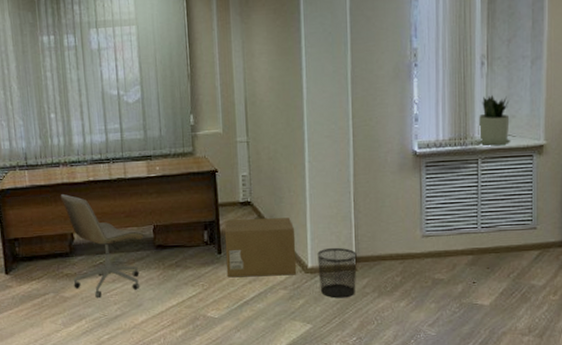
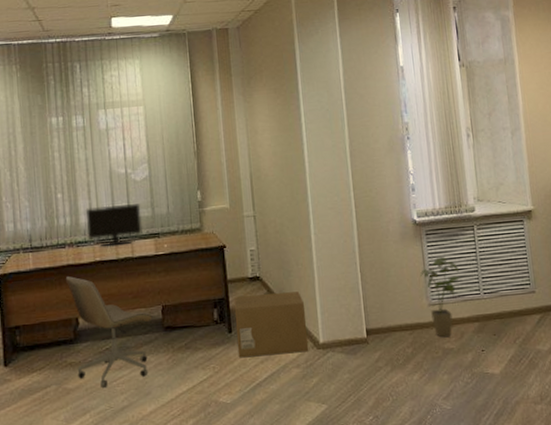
monitor: none [78,126,135,166] -> present [85,204,142,246]
waste bin: present [317,247,357,298] -> none [328,320,369,375]
house plant: none [415,188,460,269] -> present [419,256,462,338]
planter: present [475,95,511,146] -> none [469,165,502,213]

